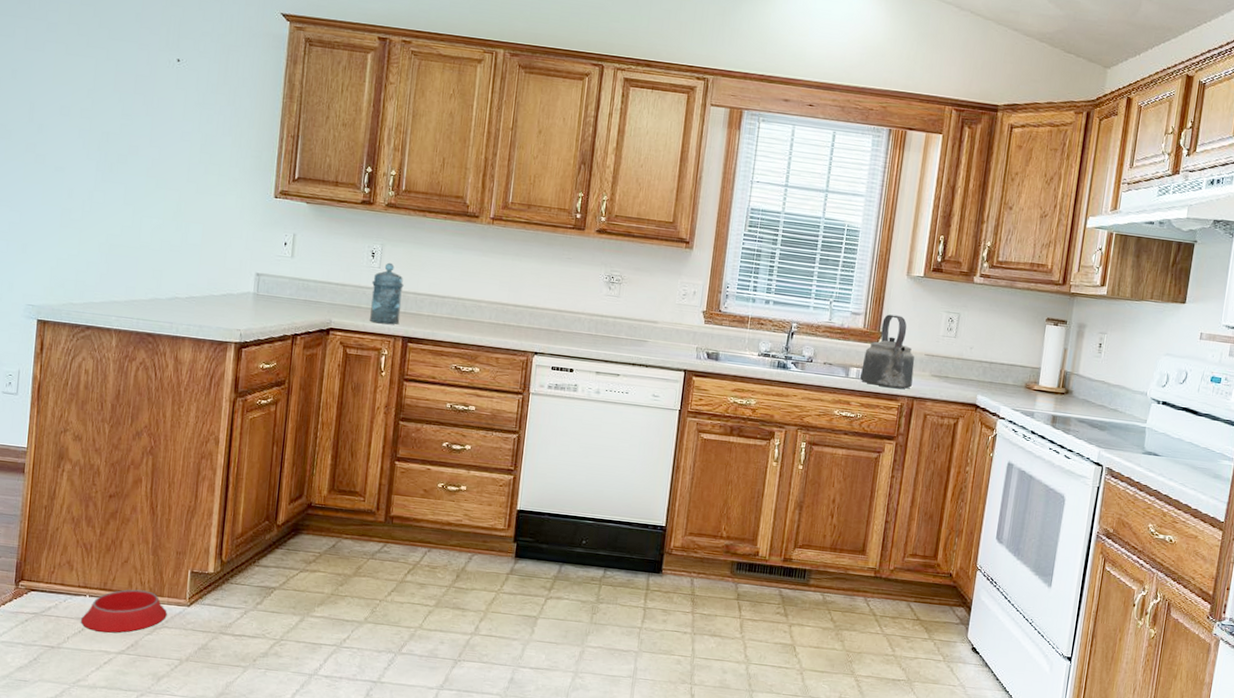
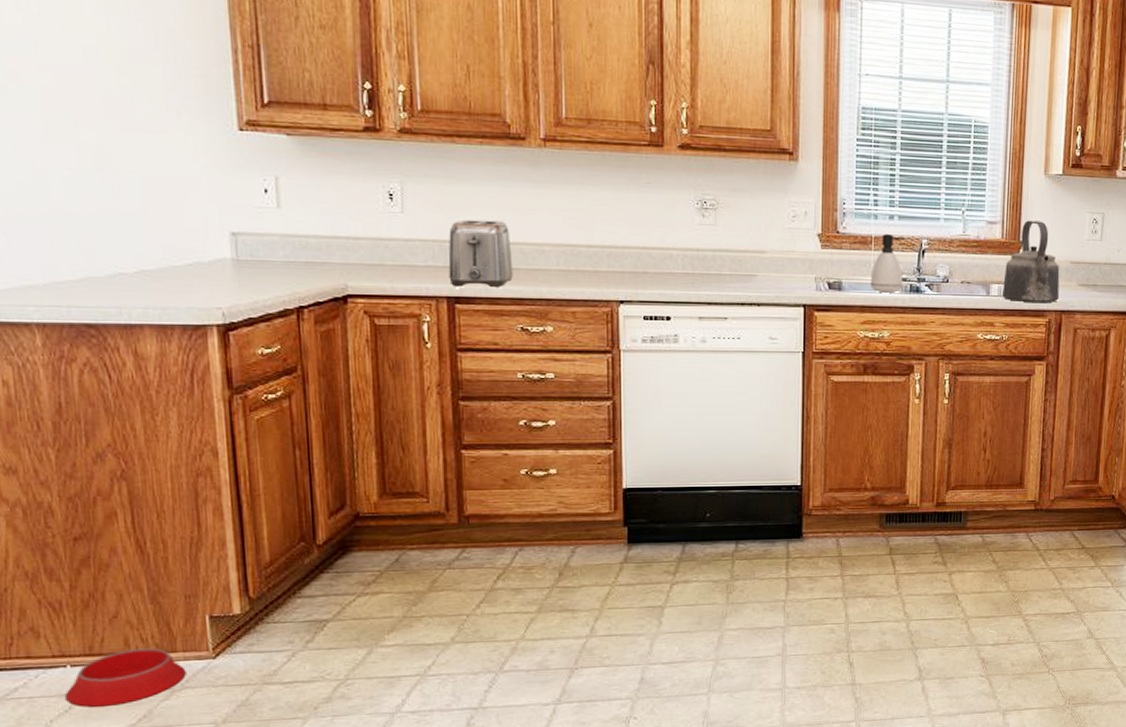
canister: present [370,262,404,325] -> none [394,205,440,284]
toaster: none [406,276,457,334] -> present [448,219,513,289]
soap dispenser: none [743,316,777,368] -> present [870,234,905,294]

